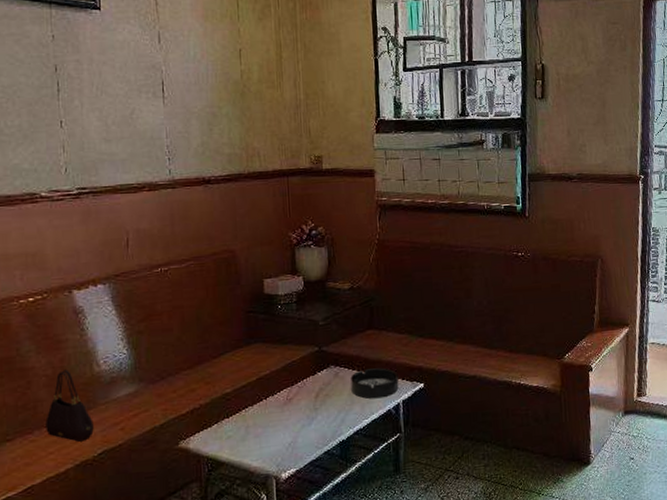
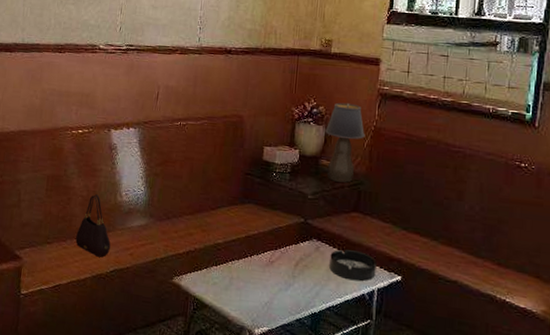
table lamp: none [327,219,370,303] -> present [325,102,365,183]

